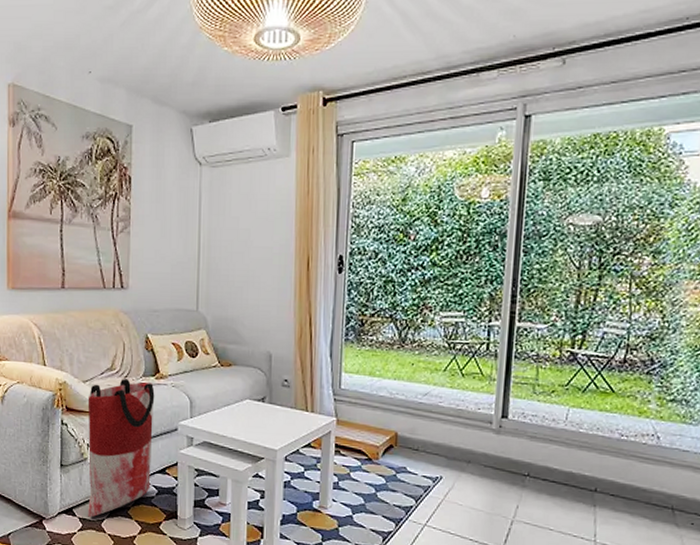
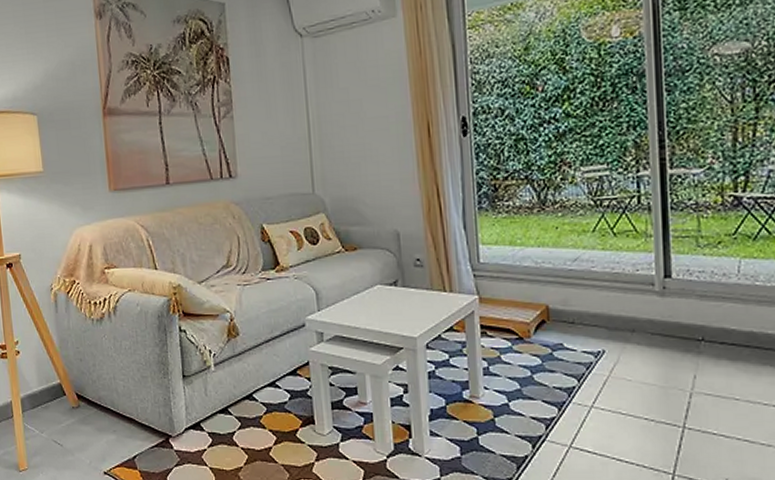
bag: present [87,379,155,518] -> none [205,275,282,431]

